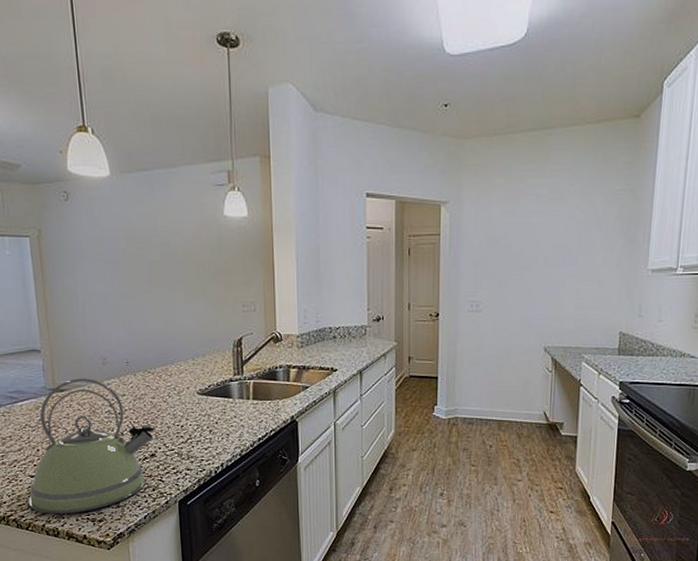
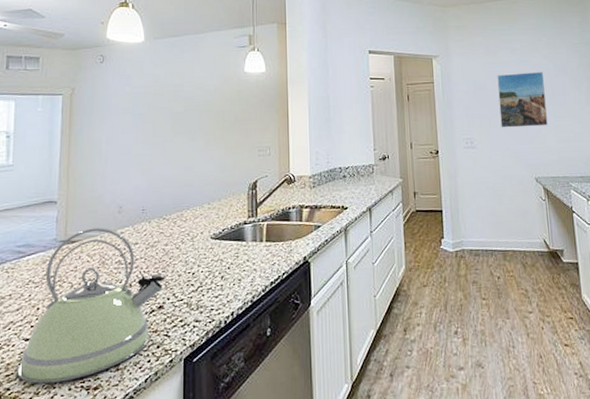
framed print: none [513,225,571,291] -> present [497,72,548,128]

